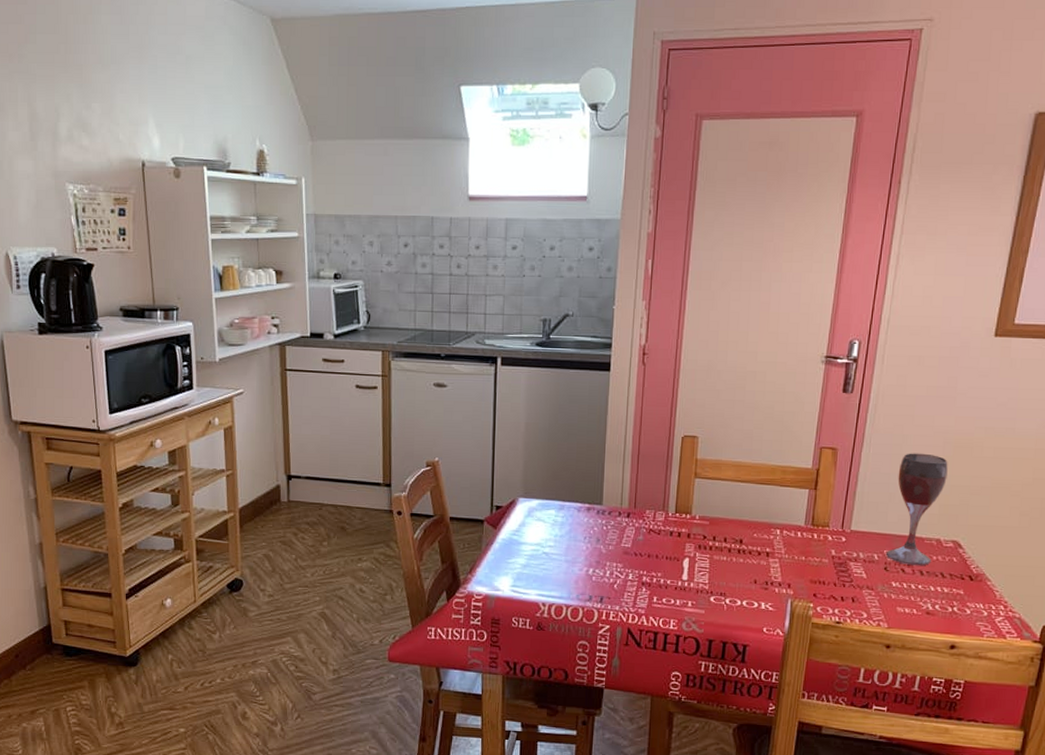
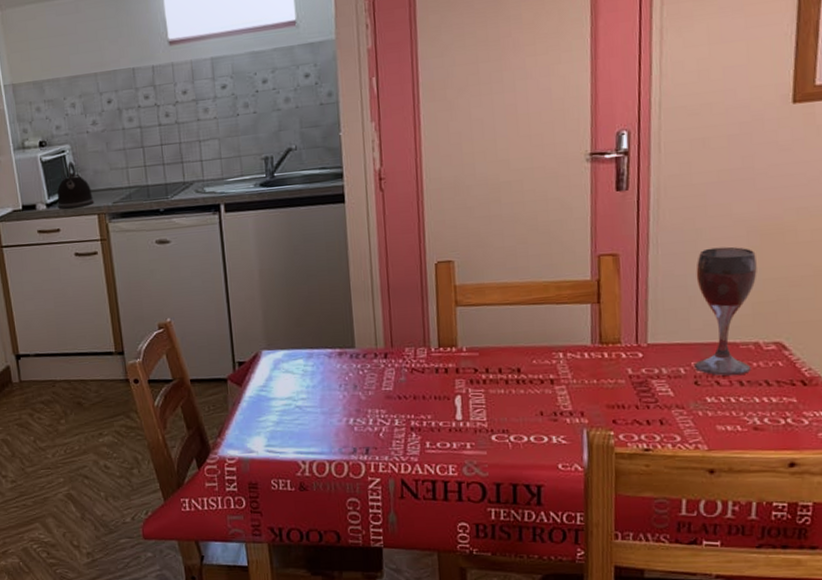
kettle: none [345,297,380,343] -> present [57,161,94,210]

